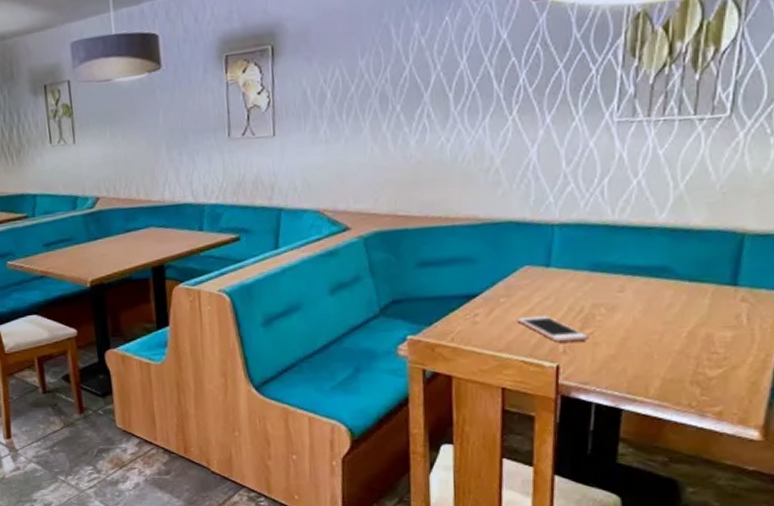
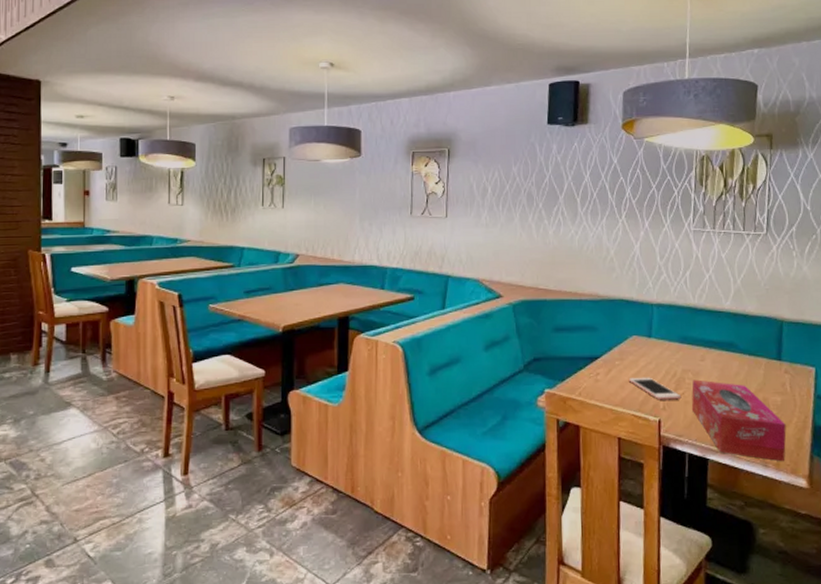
tissue box: none [602,315,736,411] -> present [691,379,786,462]

